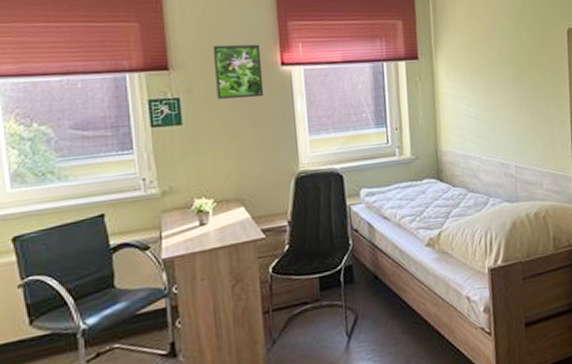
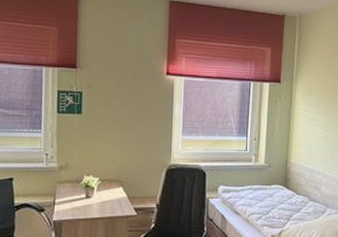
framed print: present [212,44,264,99] -> none [112,52,152,99]

